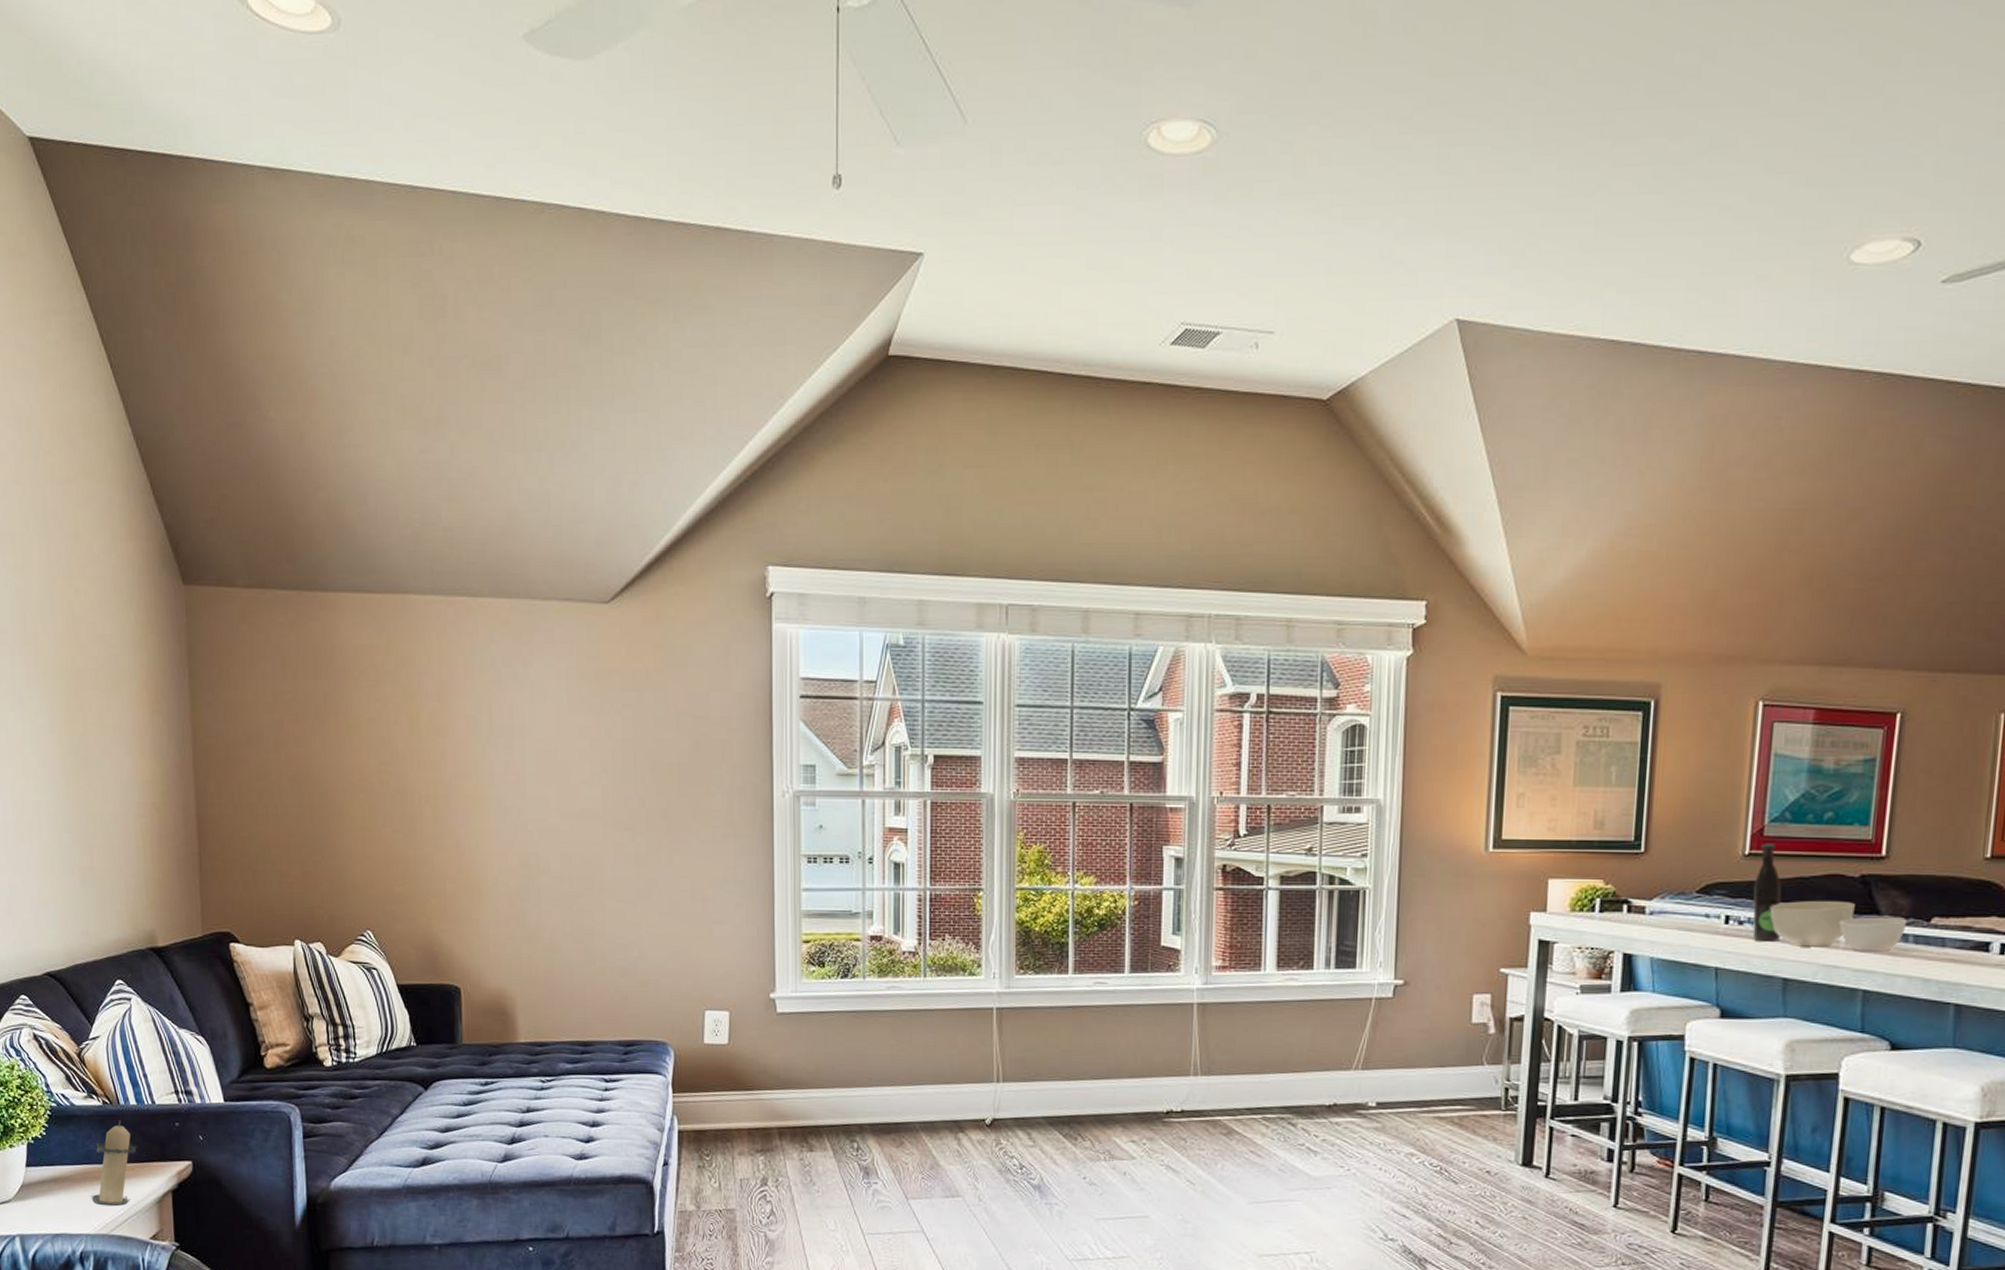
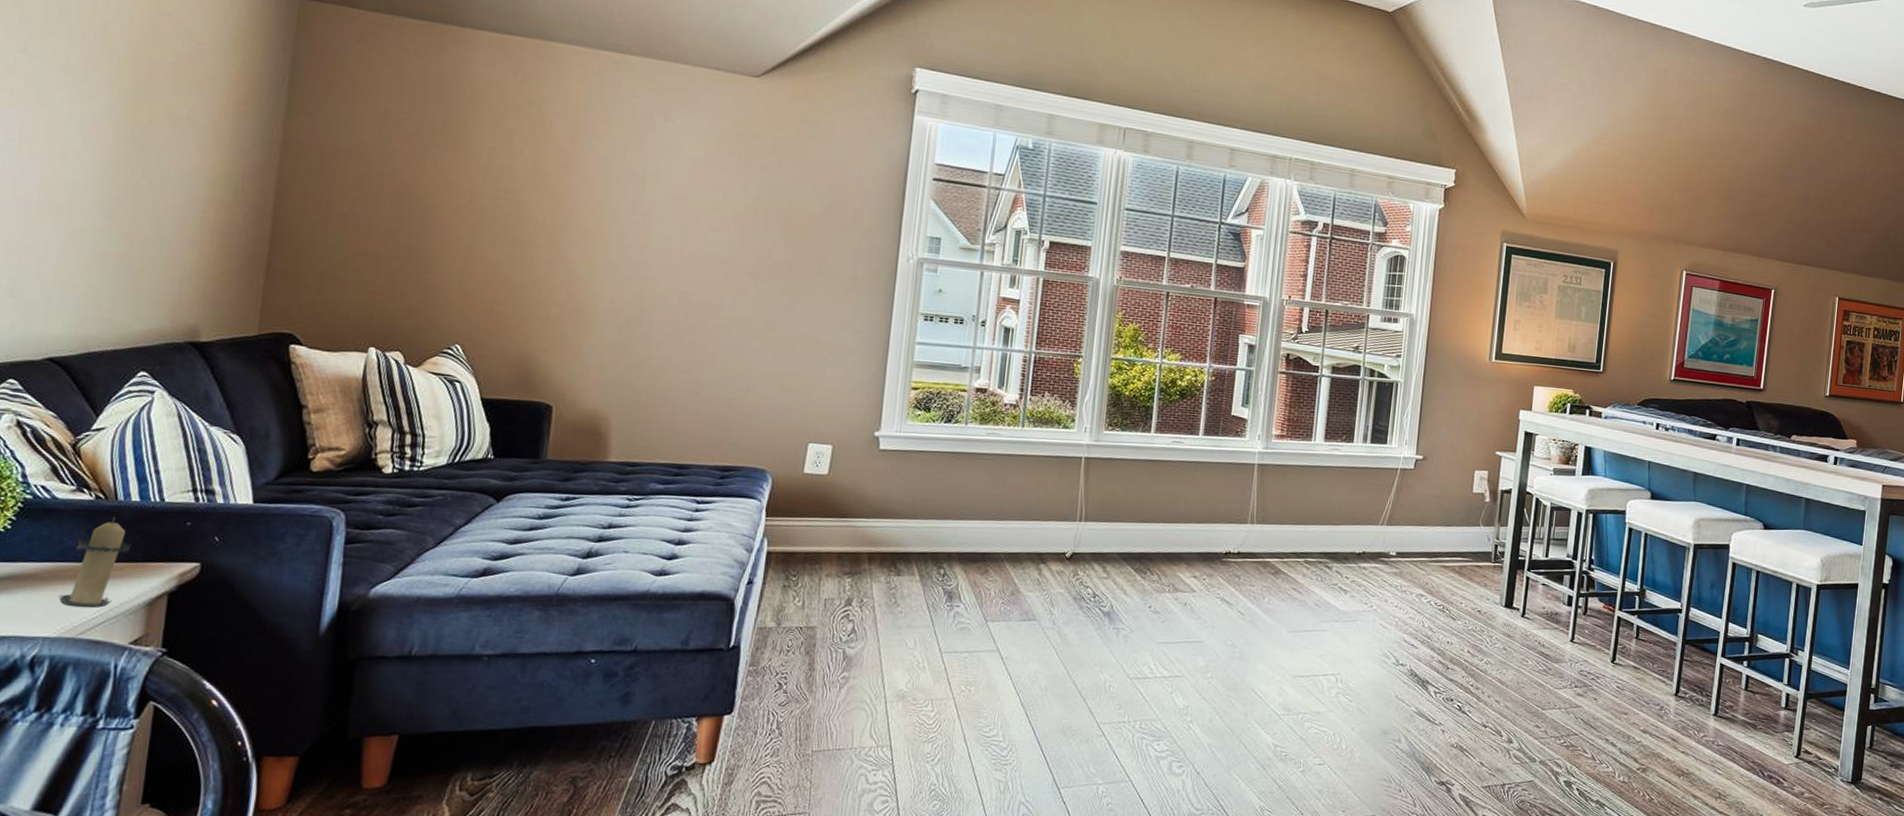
bottle: present [1752,843,1782,941] -> none [1674,373,1695,445]
bowl: present [1769,900,1855,947] -> none [1686,416,1743,451]
soup bowl: present [1838,917,1908,953] -> none [1731,431,1776,458]

